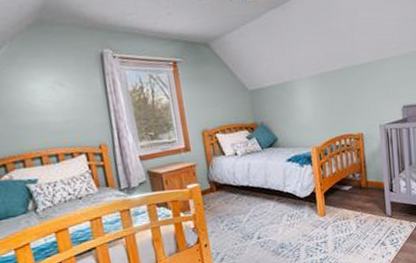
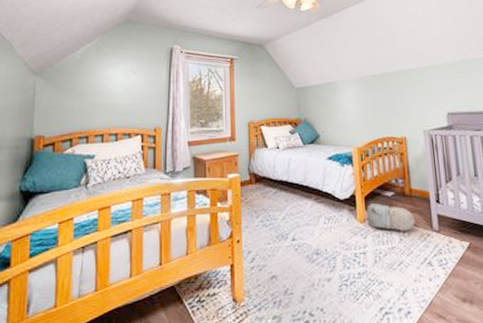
plush toy: none [325,197,371,220] -> present [366,203,415,231]

